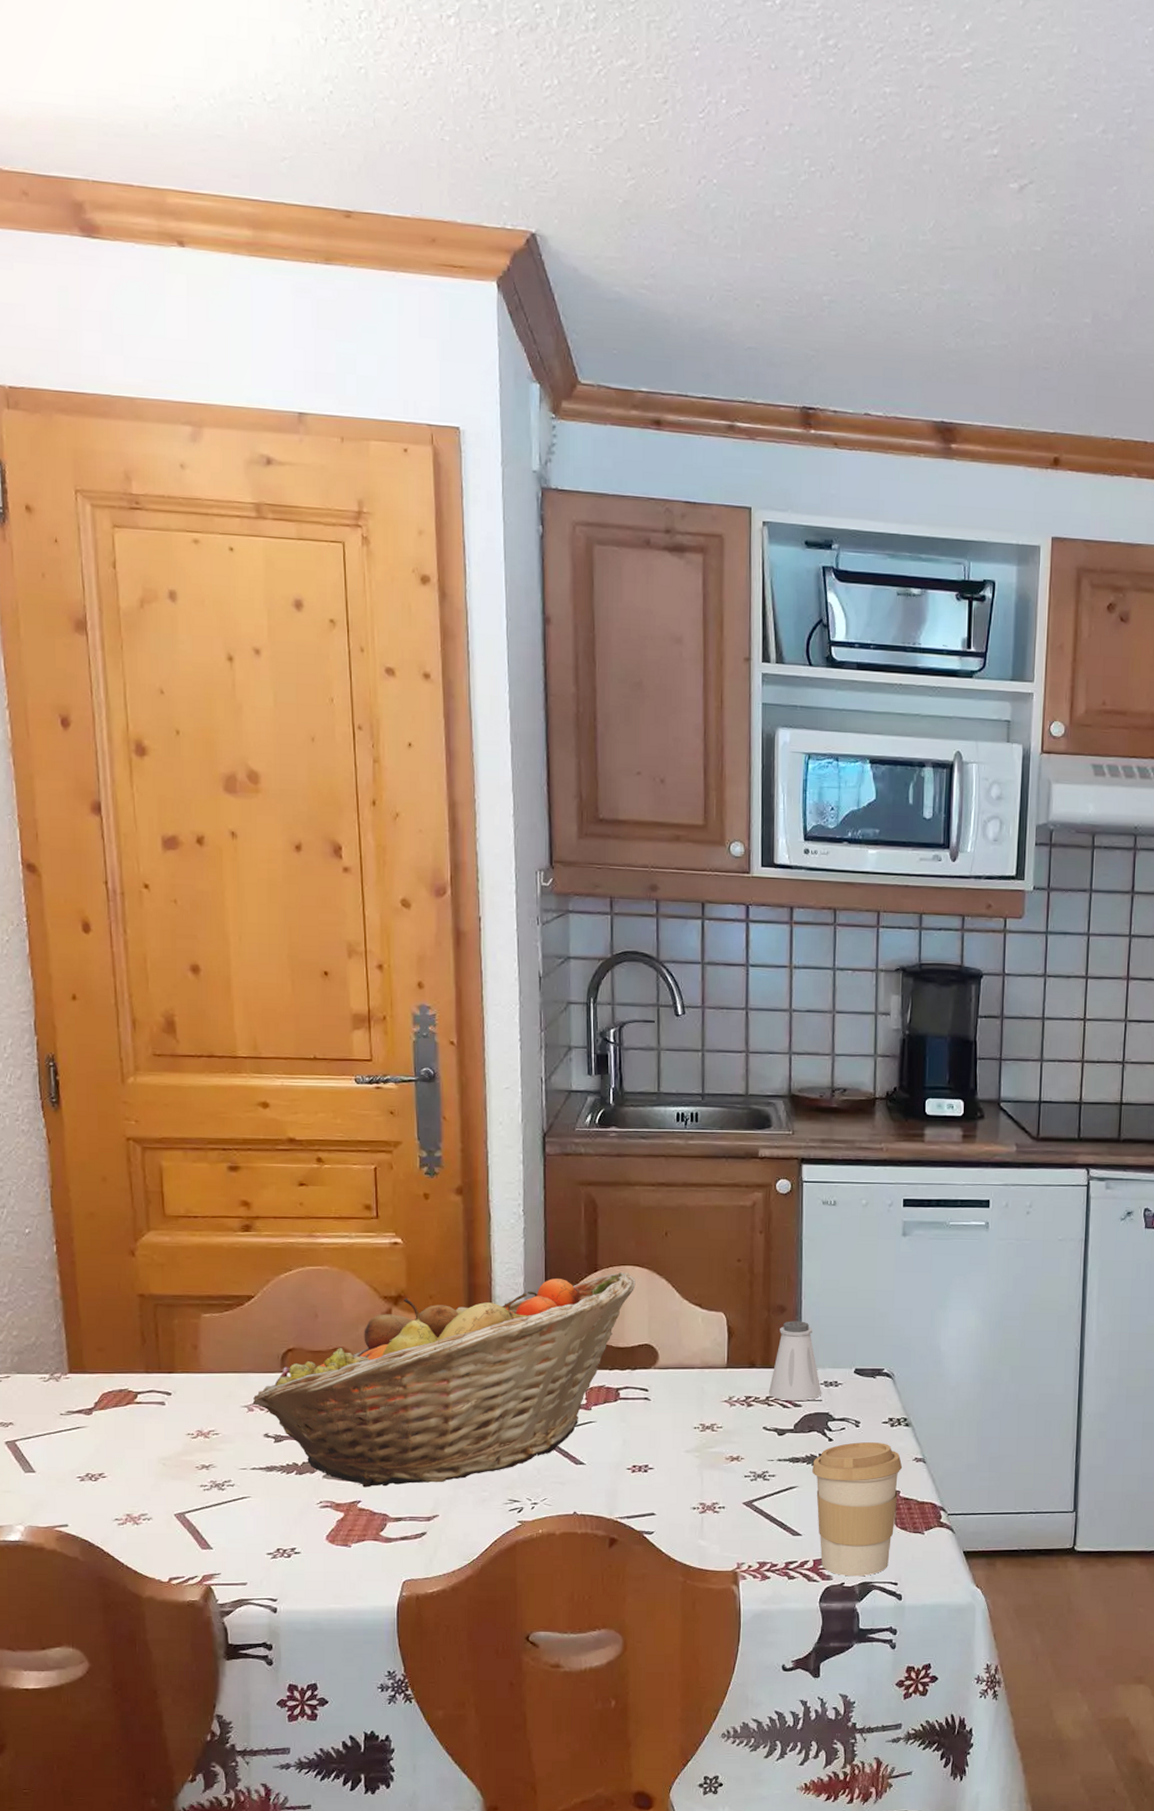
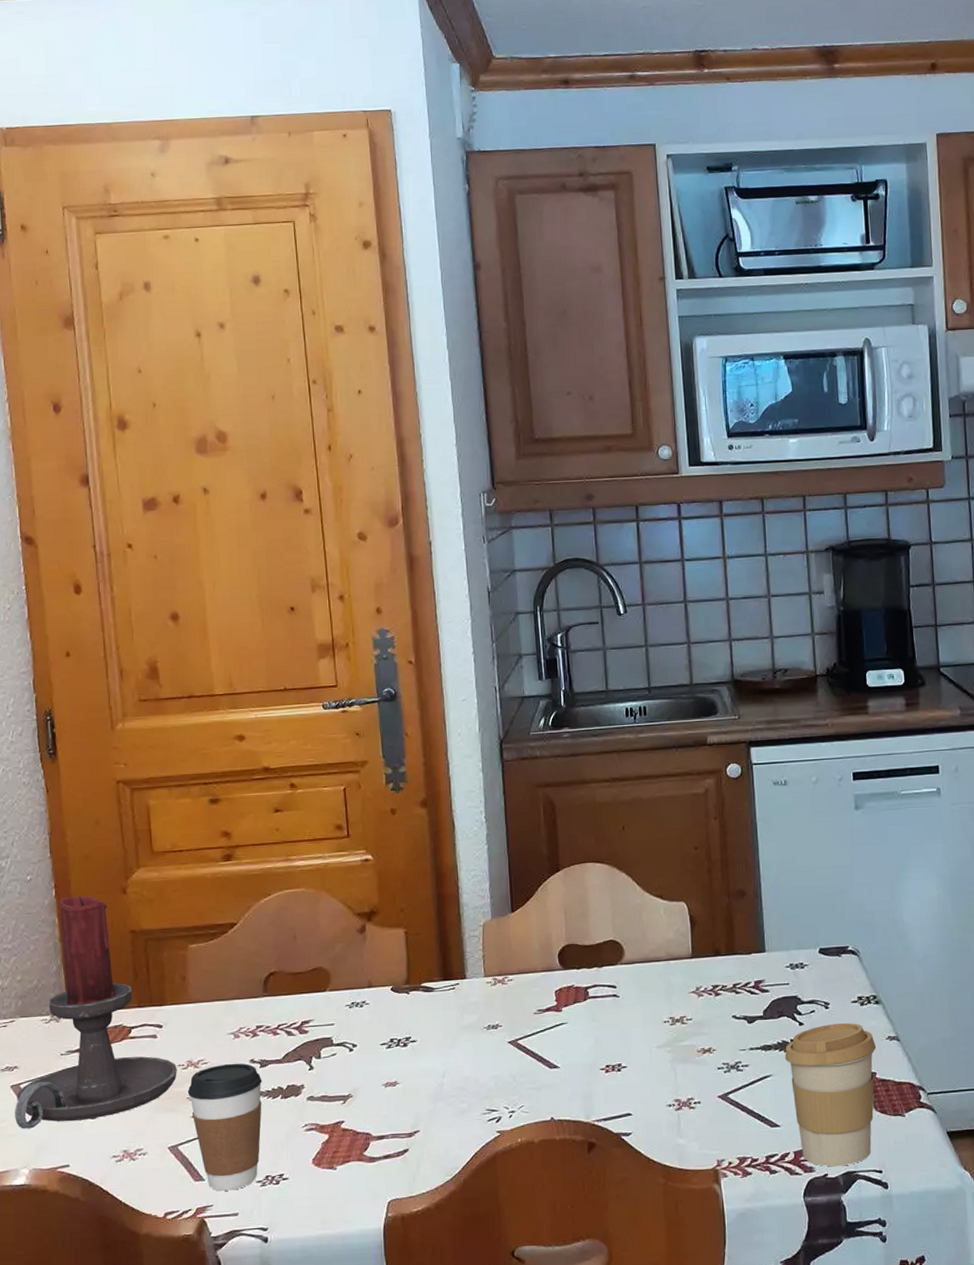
candle holder: none [9,1254,186,1486] -> present [15,895,177,1129]
coffee cup: none [196,1436,276,1561] -> present [187,1063,262,1191]
fruit basket: present [252,1272,636,1488] -> none [238,870,597,1107]
saltshaker: present [769,1321,821,1402] -> none [735,904,788,987]

